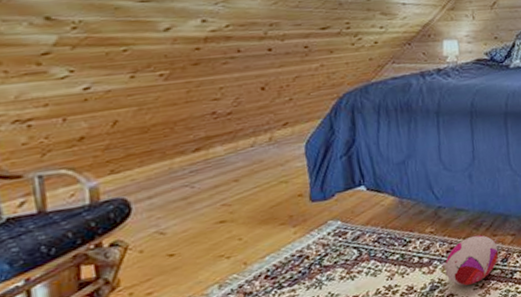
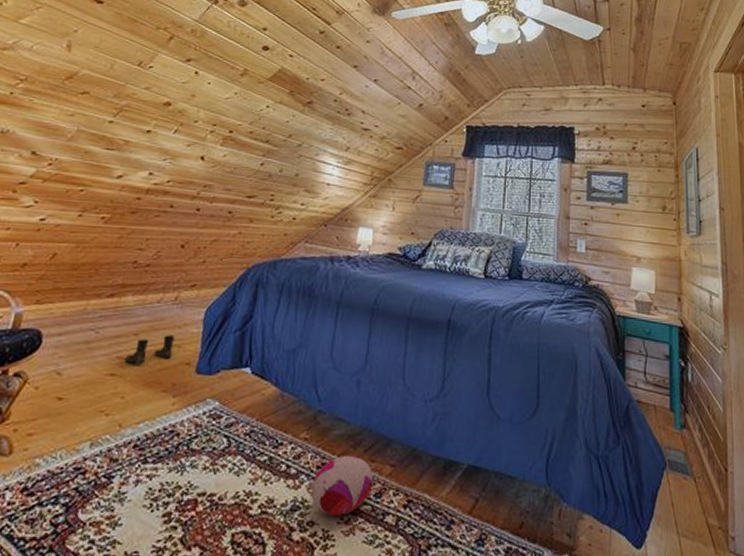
boots: none [231,173,281,208] -> present [124,335,175,365]

